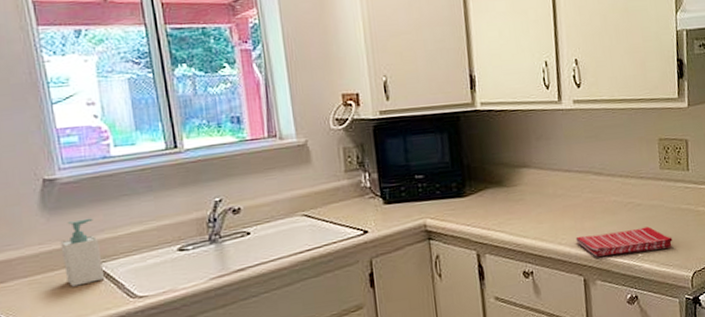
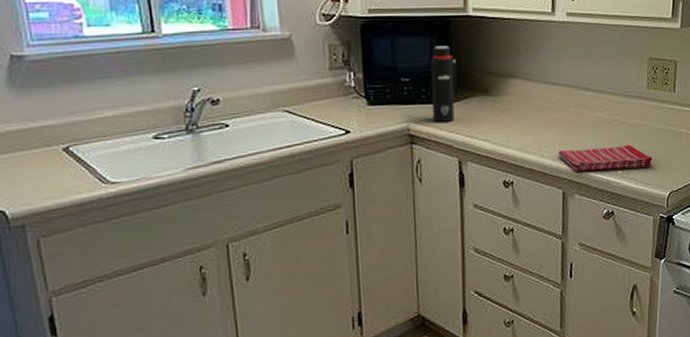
soap bottle: present [60,218,105,287] -> none [29,99,76,168]
water bottle: none [442,140,471,217] -> present [430,45,458,122]

